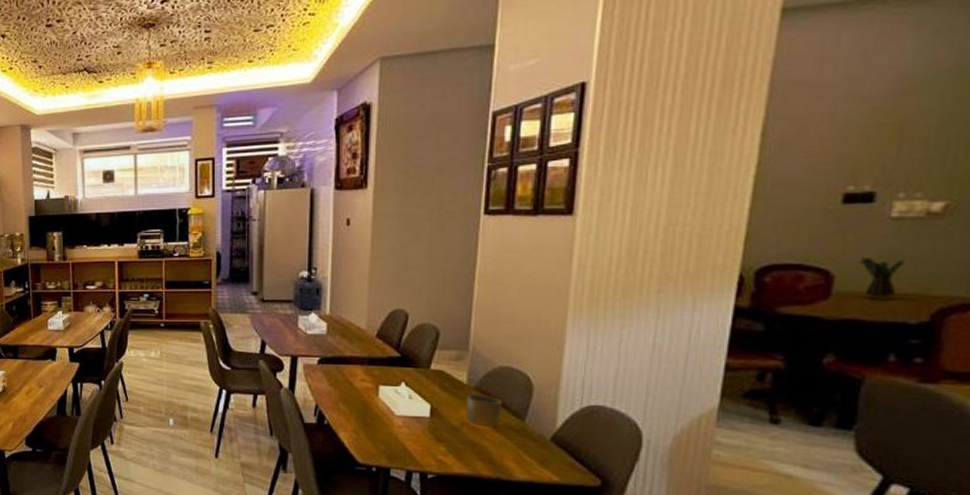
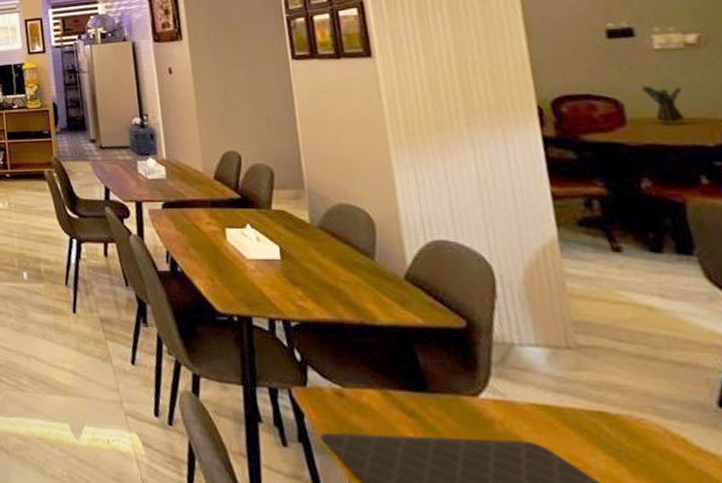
mug: present [466,394,502,429] -> none [312,233,350,269]

